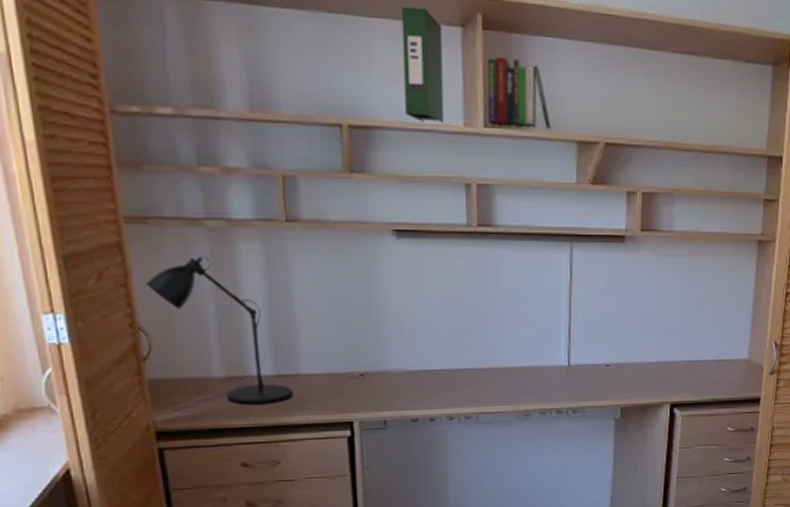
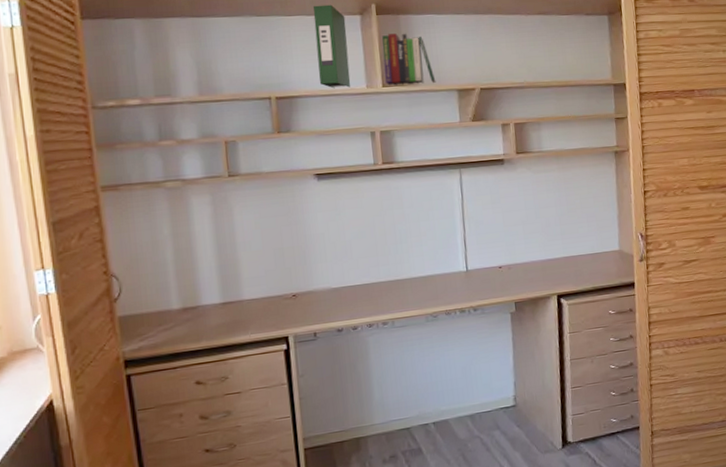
desk lamp: present [146,257,294,405] -> none [118,211,238,331]

